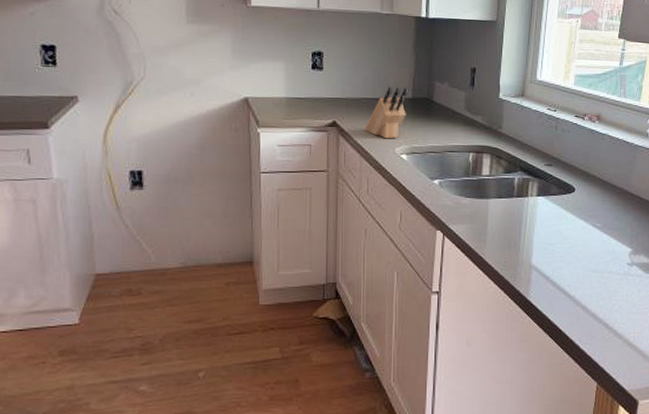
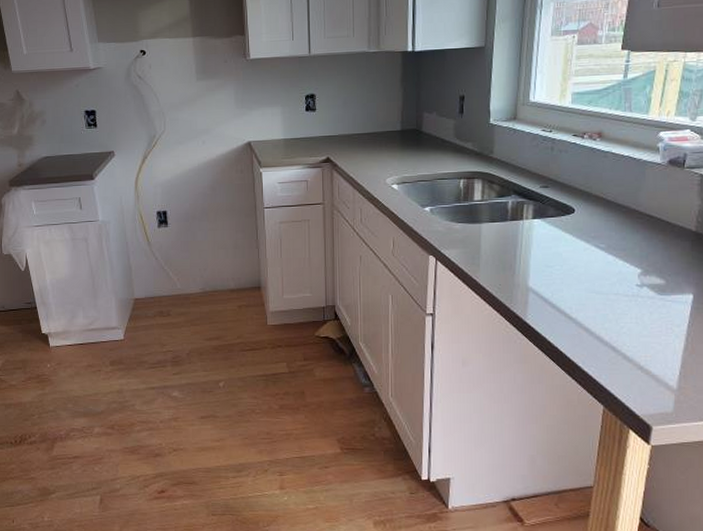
knife block: present [365,86,409,139] -> none [357,120,398,171]

